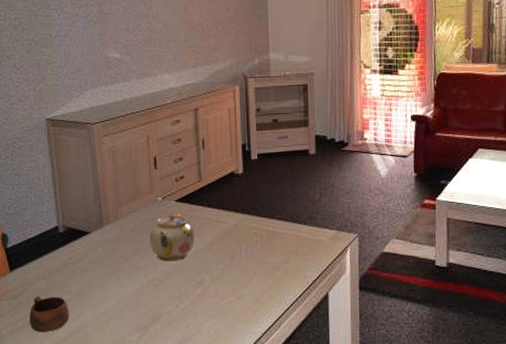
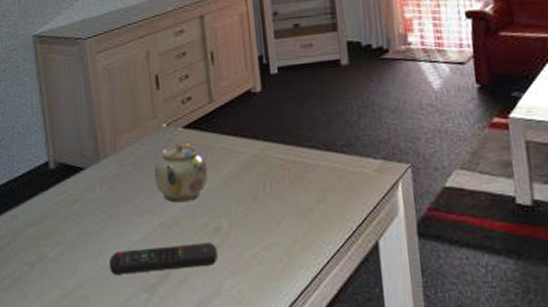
cup: present [29,296,69,332] -> none [18,247,63,292]
remote control: none [109,293,199,318] -> present [109,243,217,274]

